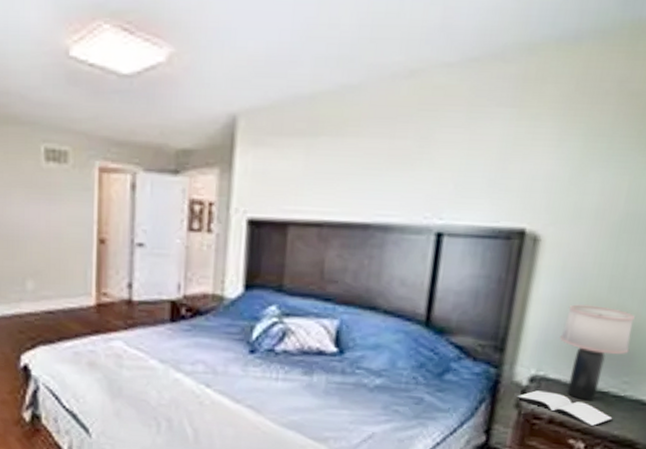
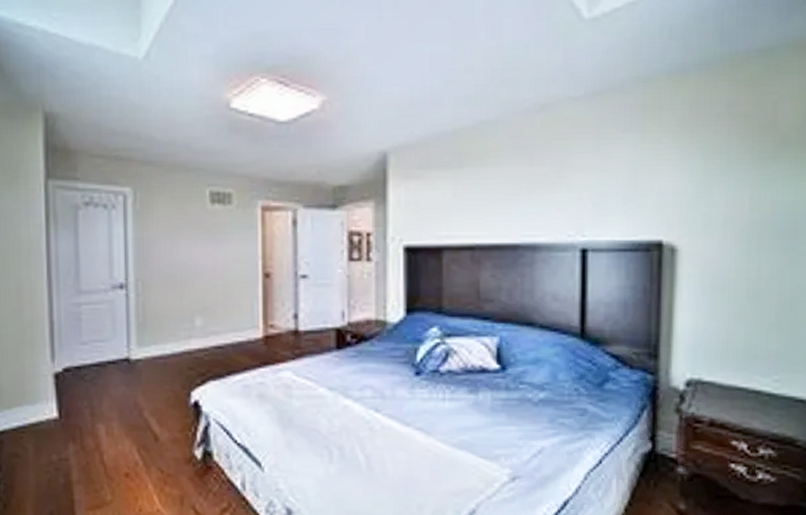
book: present [517,390,613,427] -> none [676,394,770,427]
table lamp: present [560,304,635,401] -> none [708,308,775,401]

